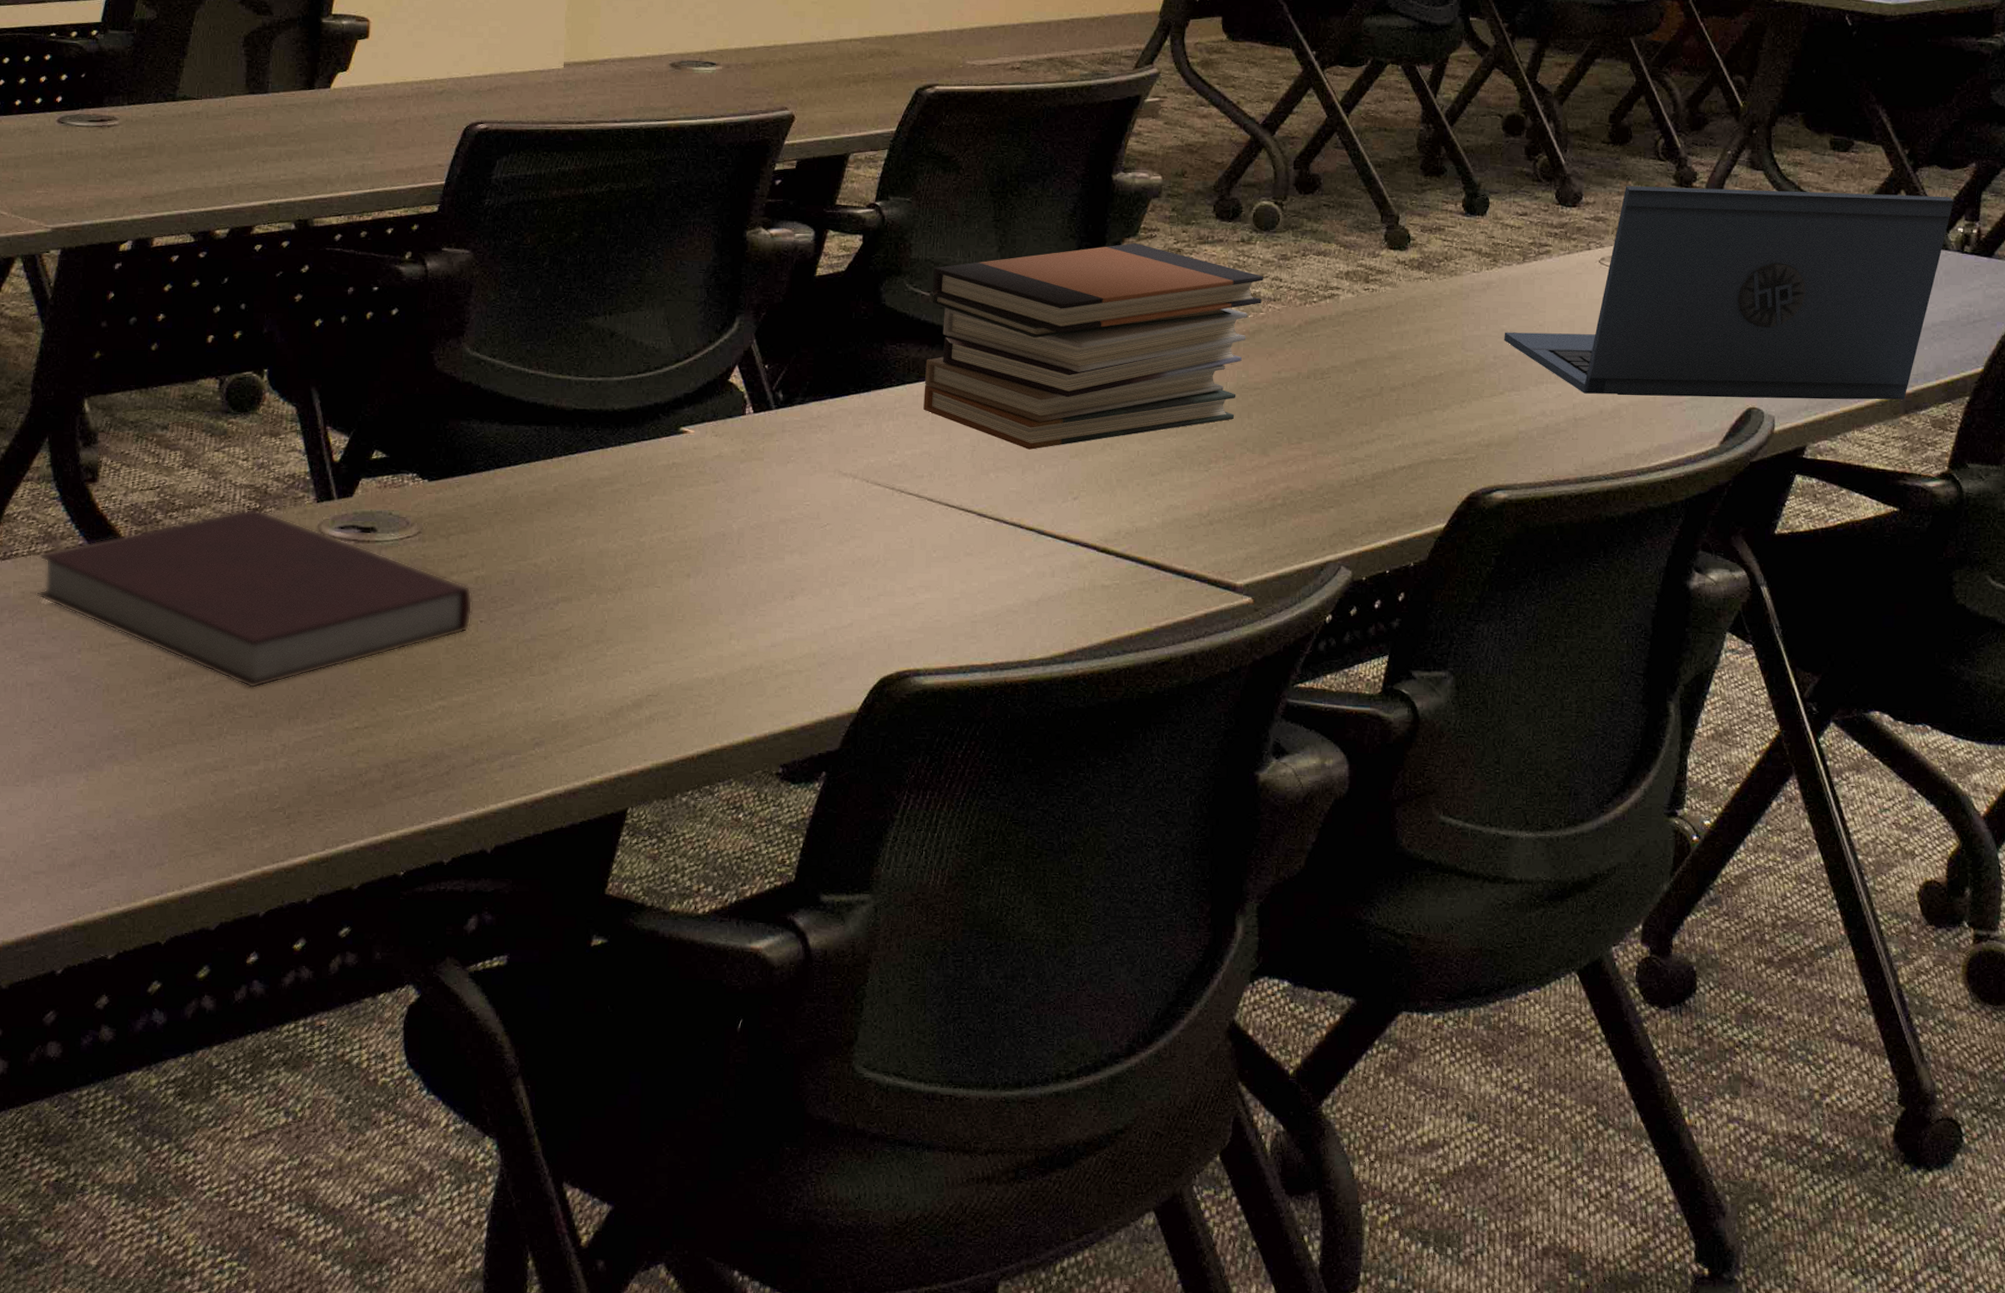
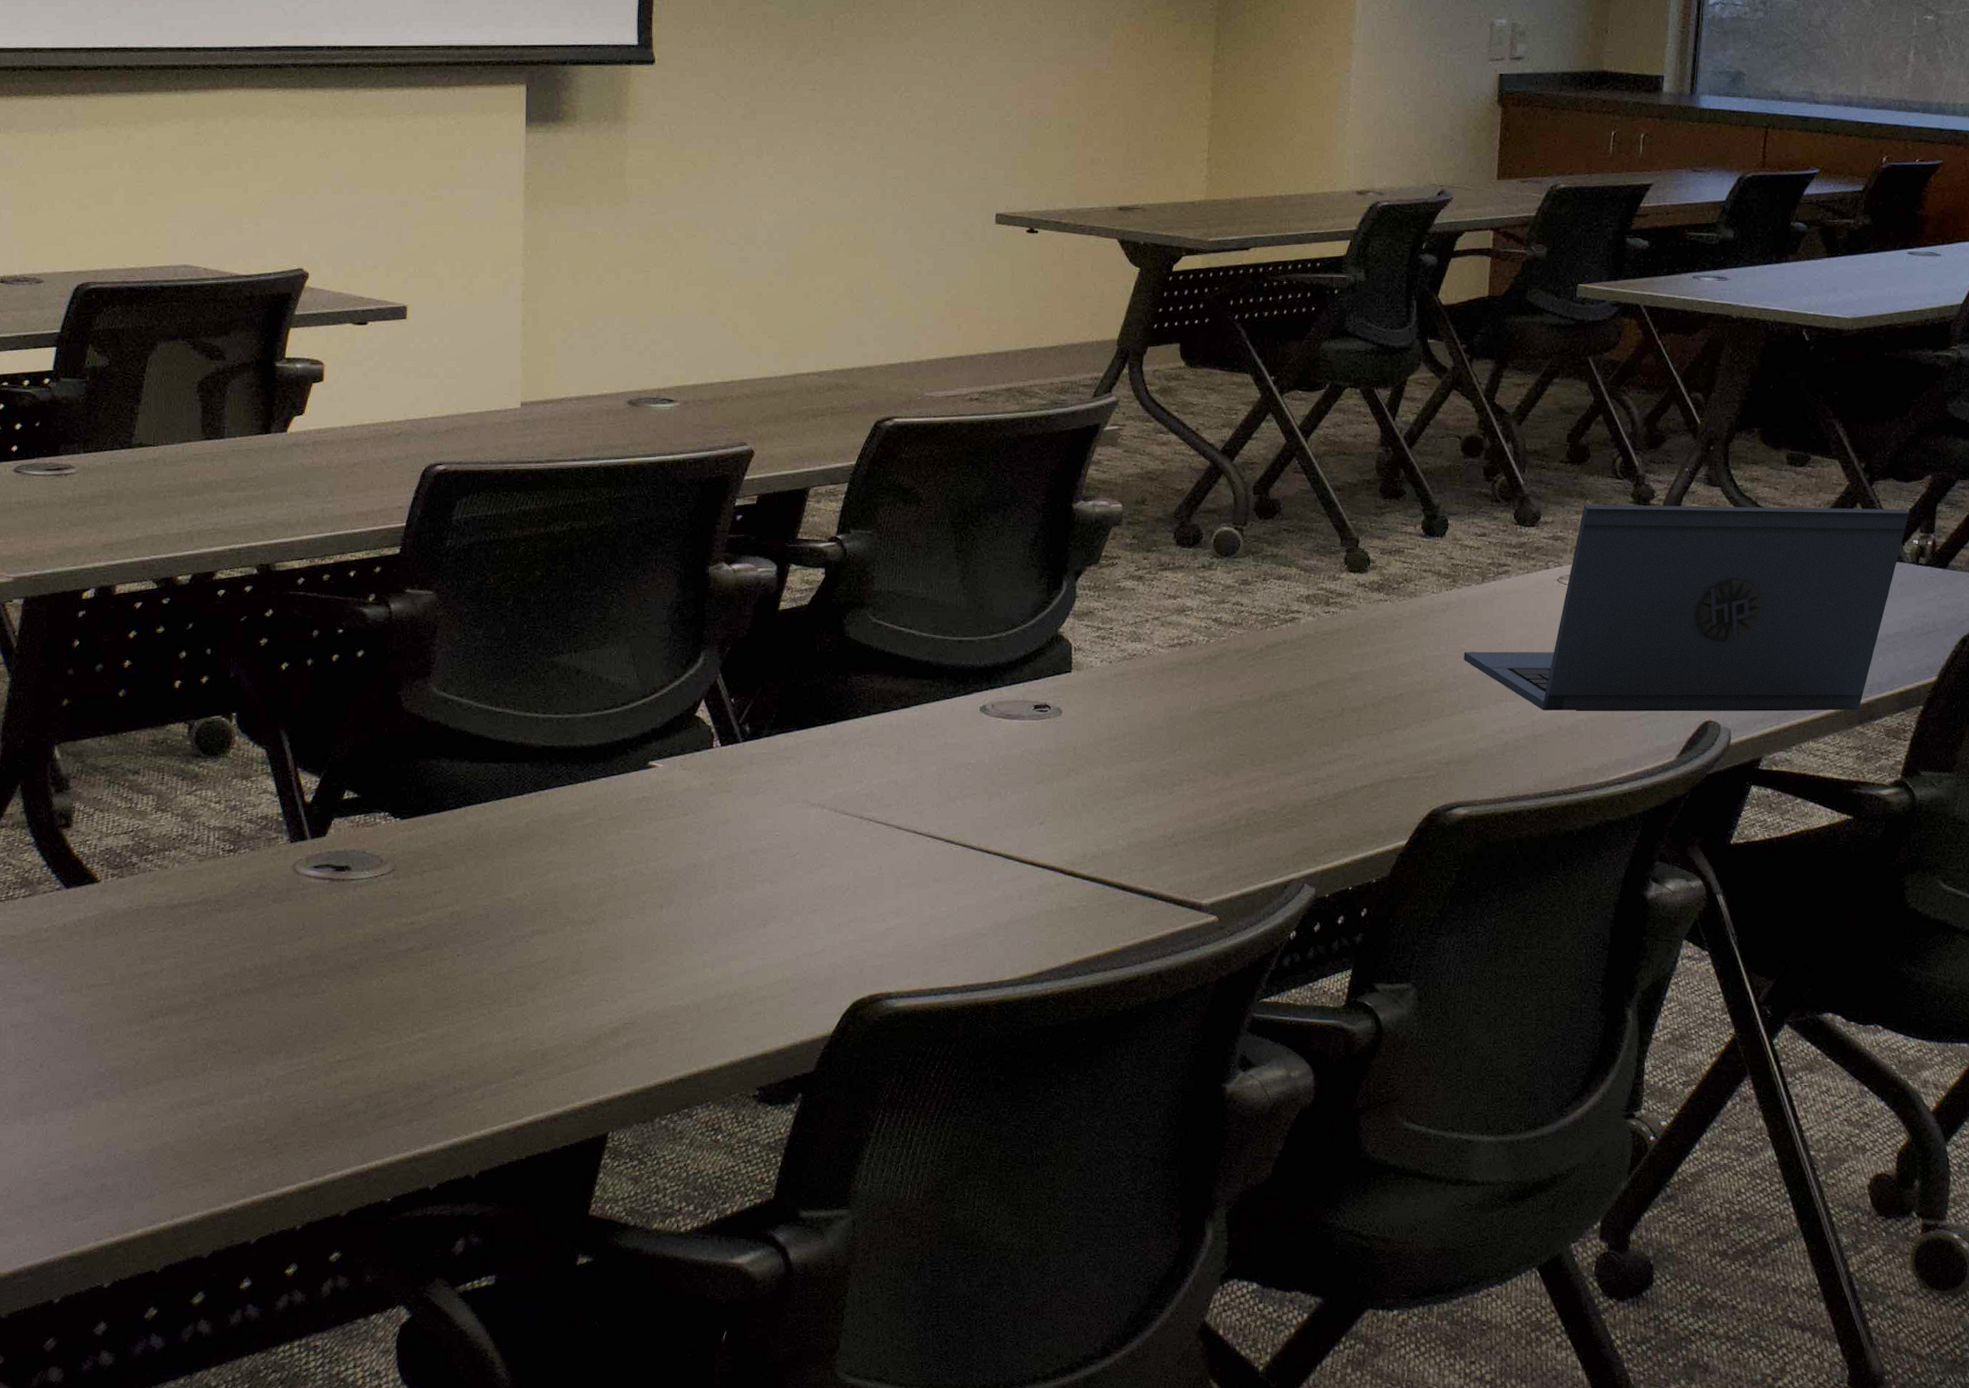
notebook: present [37,507,473,689] -> none [15,849,449,1025]
book stack: present [923,243,1263,450] -> none [889,571,1224,777]

